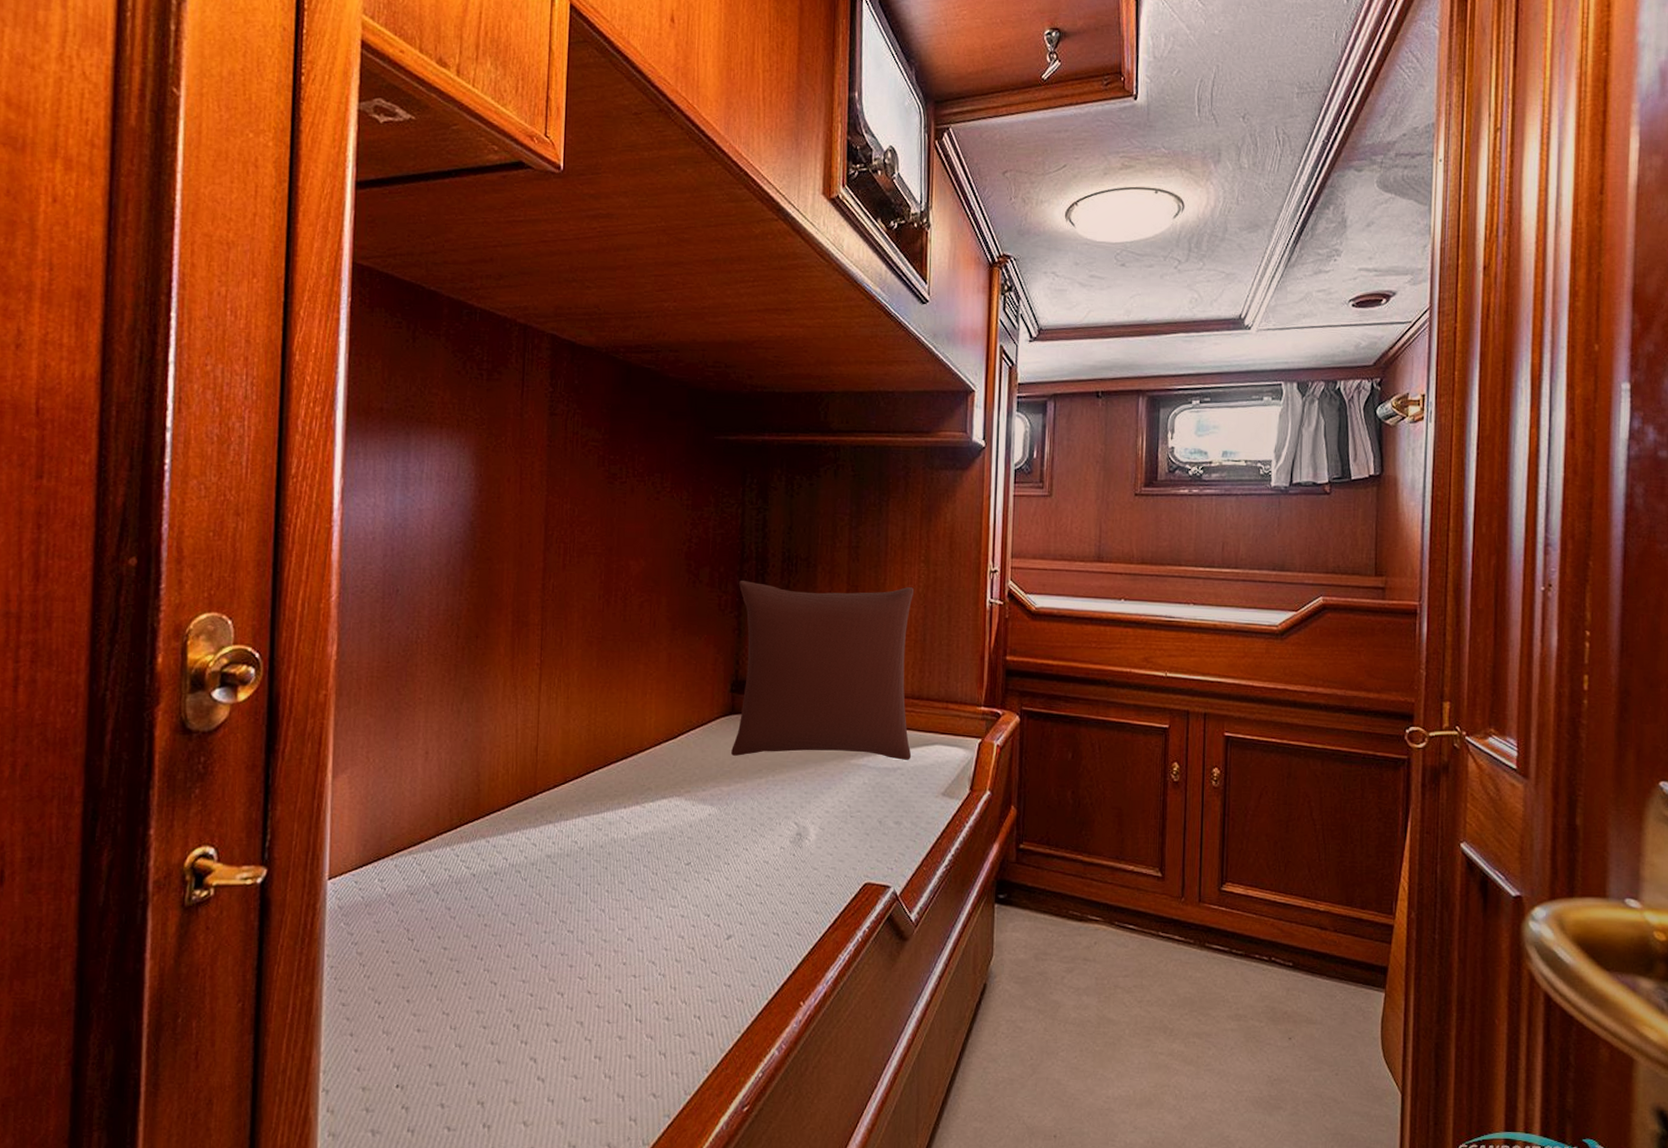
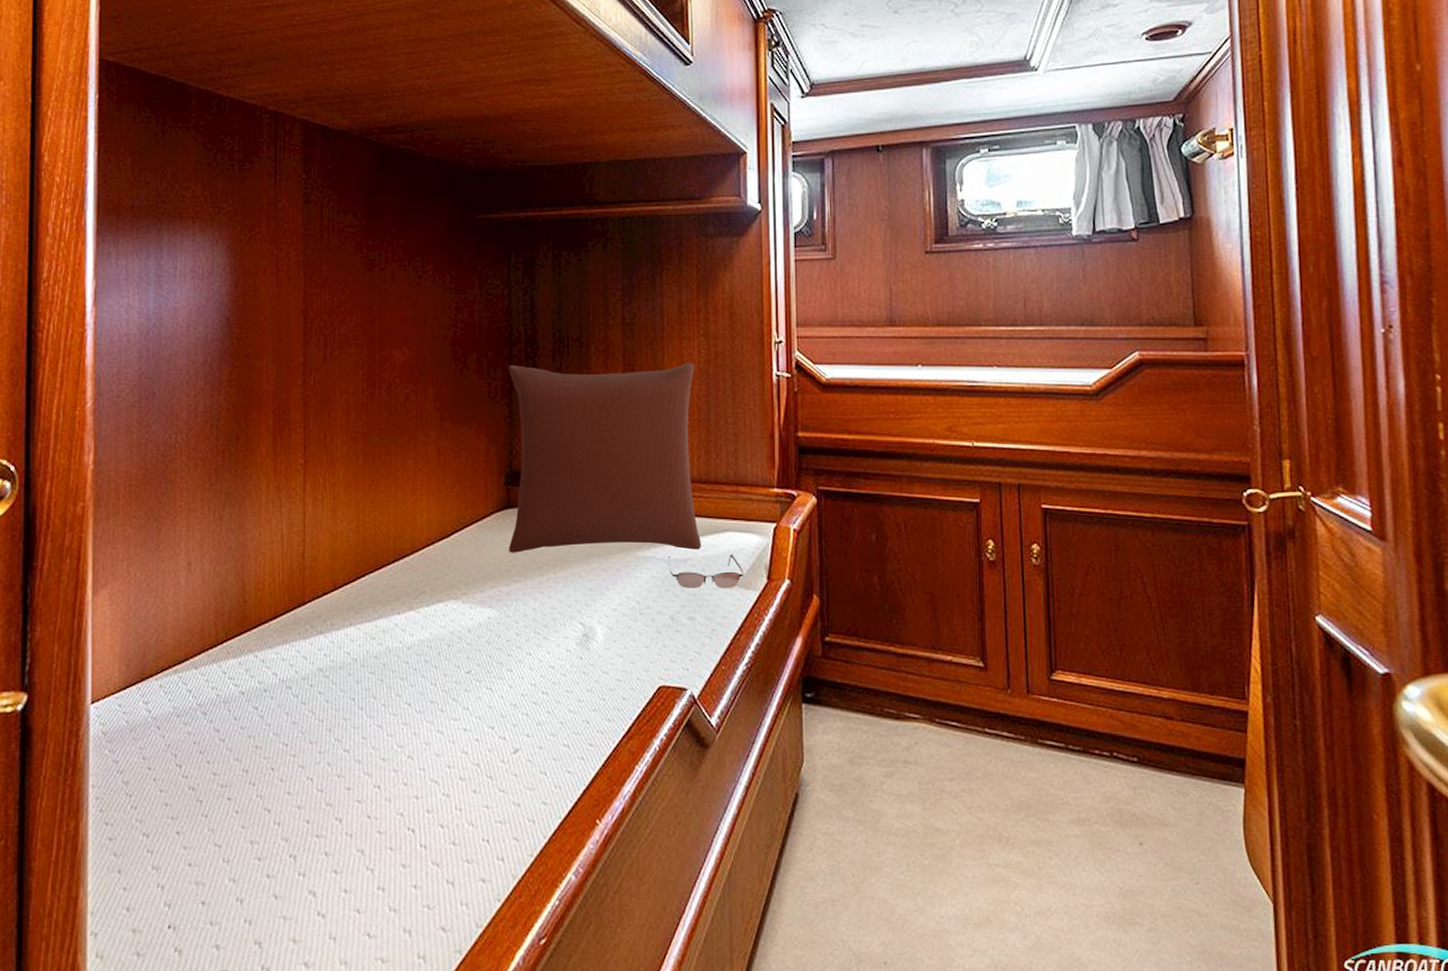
eyeglasses: none [879,765,948,797] -> present [668,553,743,589]

